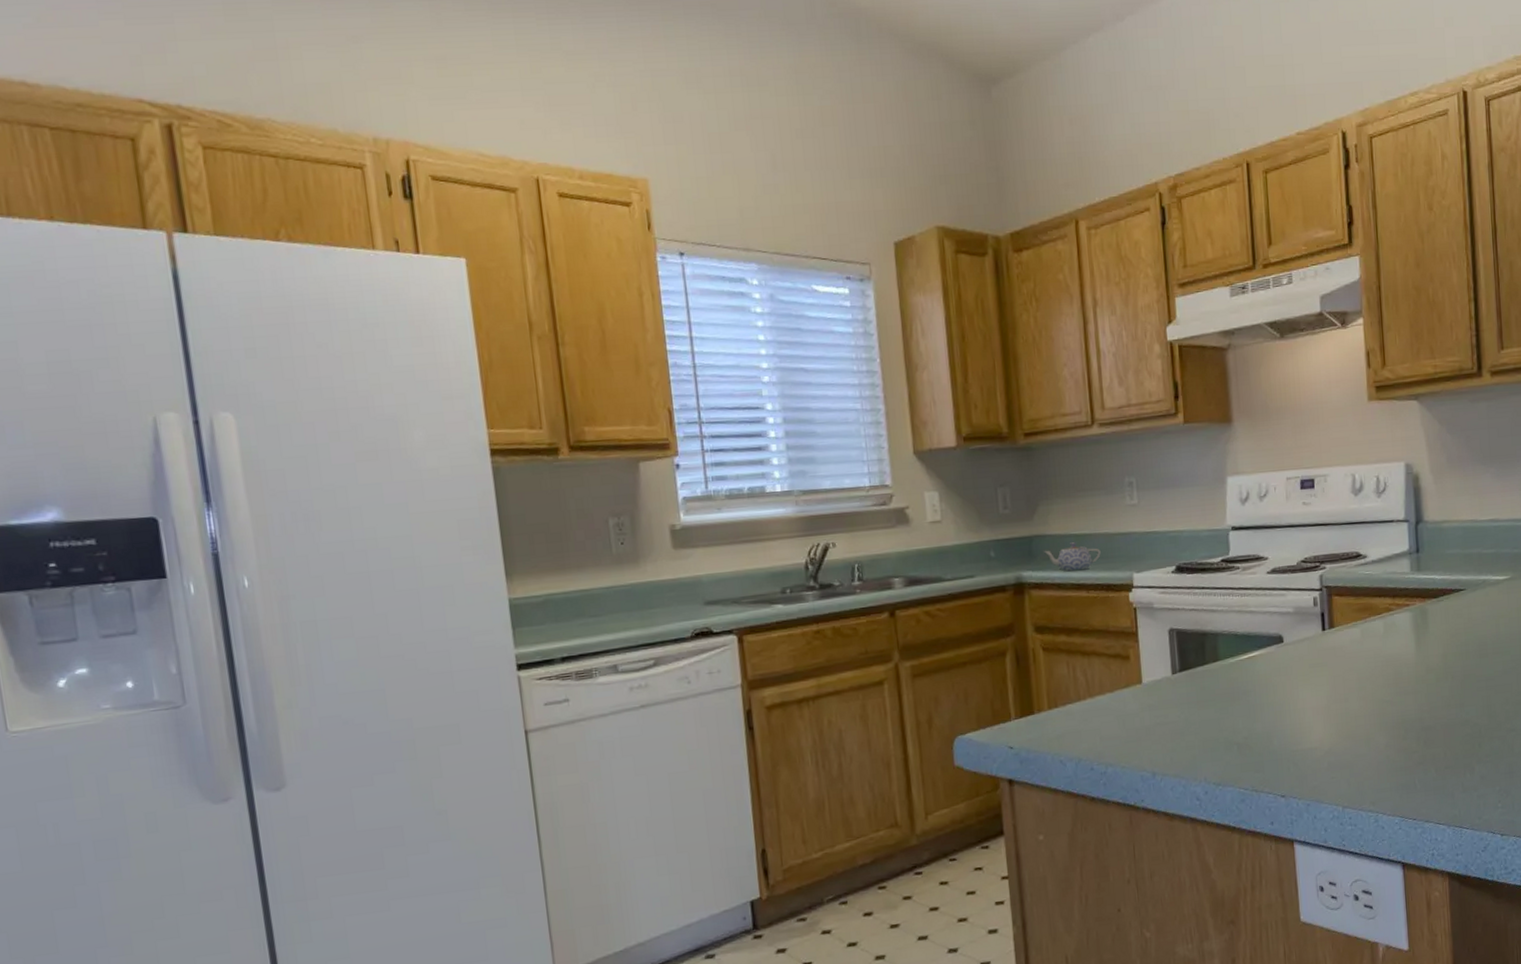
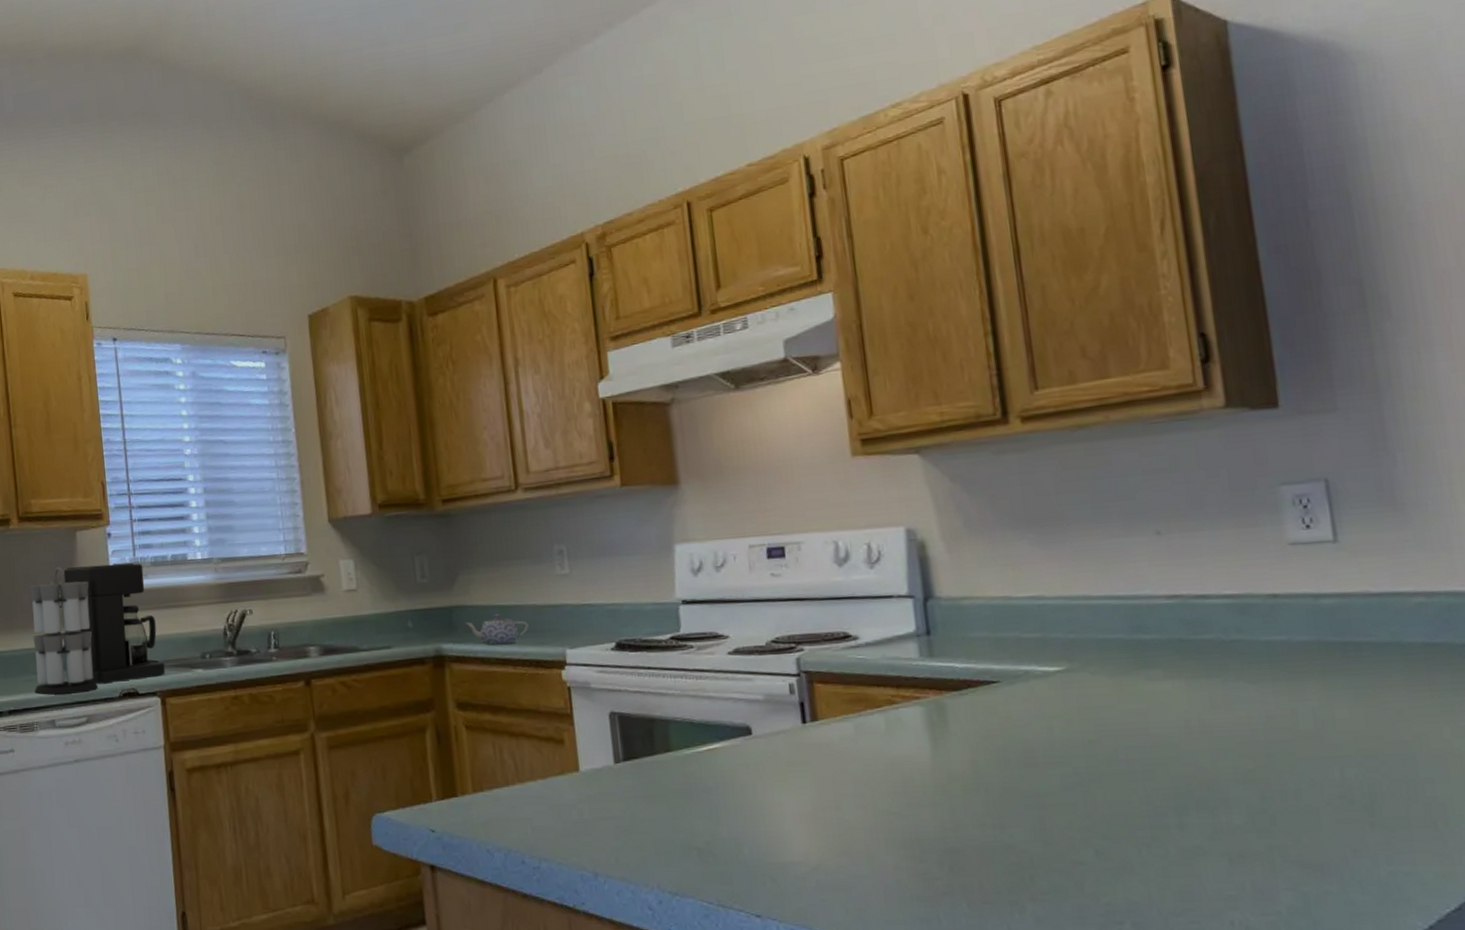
spice rack: none [584,500,666,639] -> present [30,566,98,695]
coffee maker: none [625,496,742,624] -> present [63,563,165,684]

